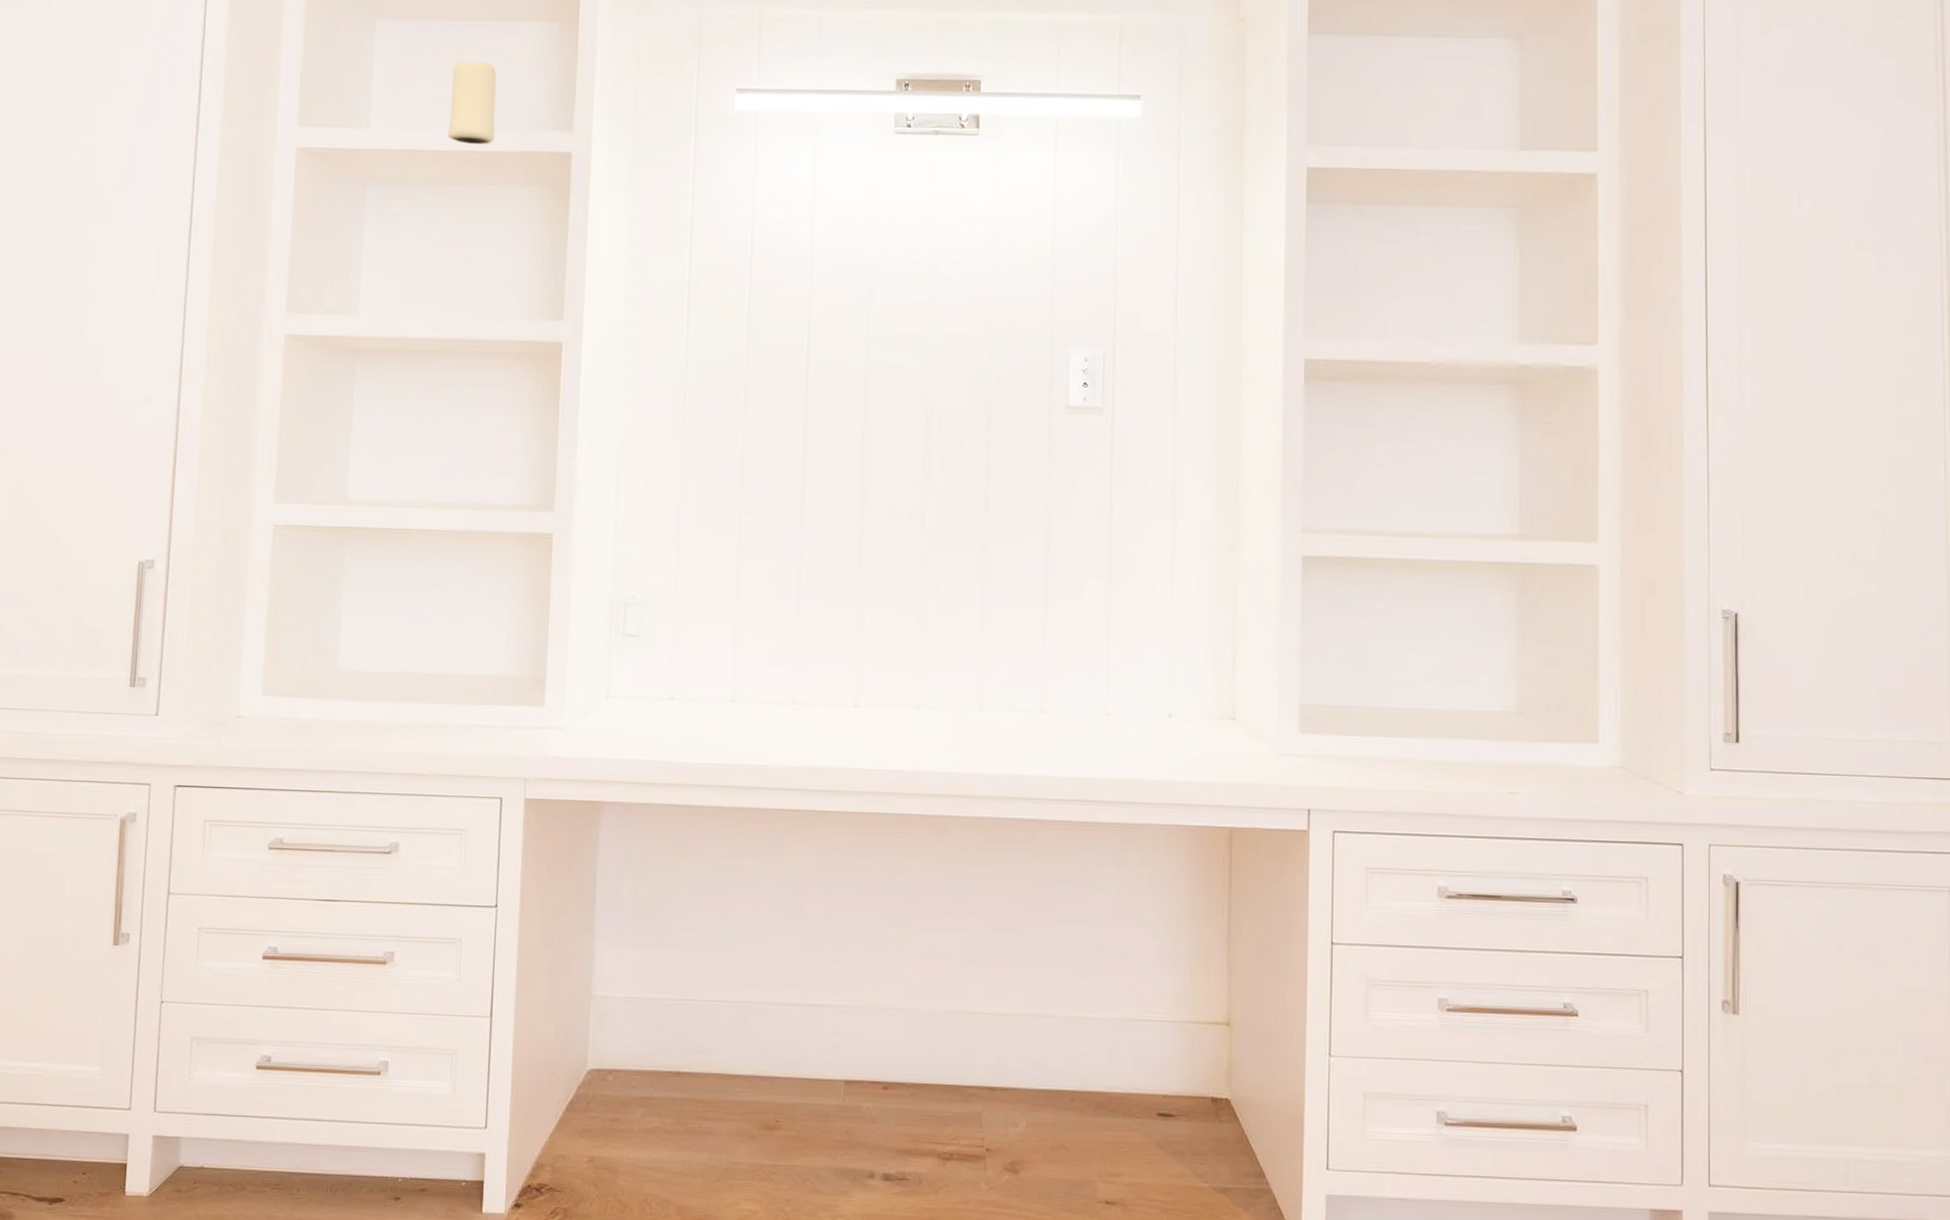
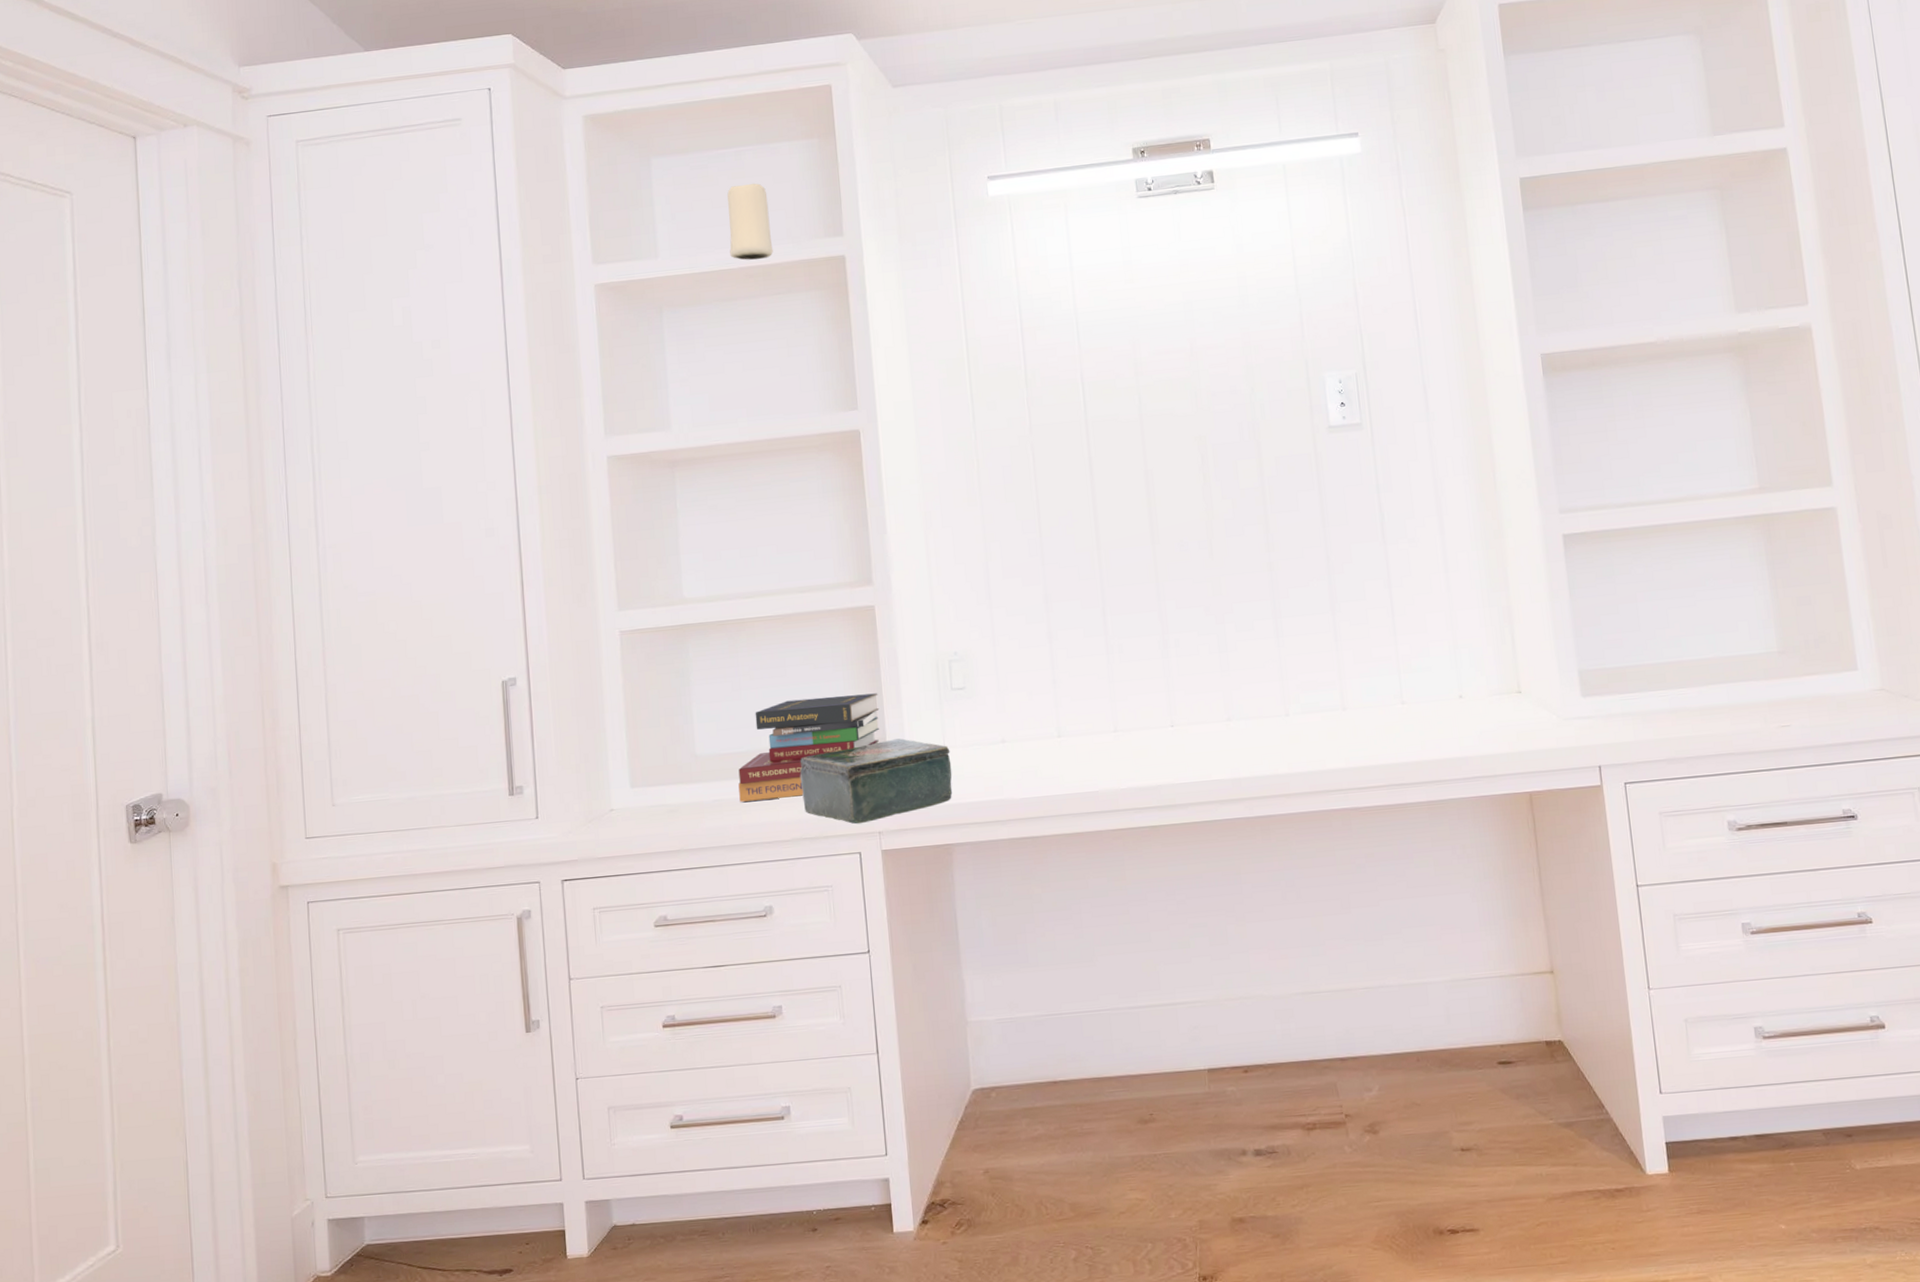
books: none [379,624,544,729] -> present [738,693,880,802]
decorative box: none [447,680,613,767] -> present [799,738,953,825]

